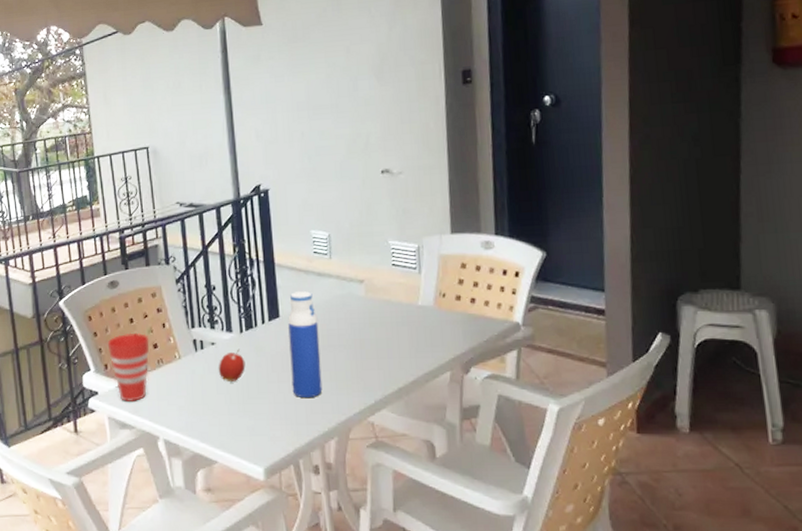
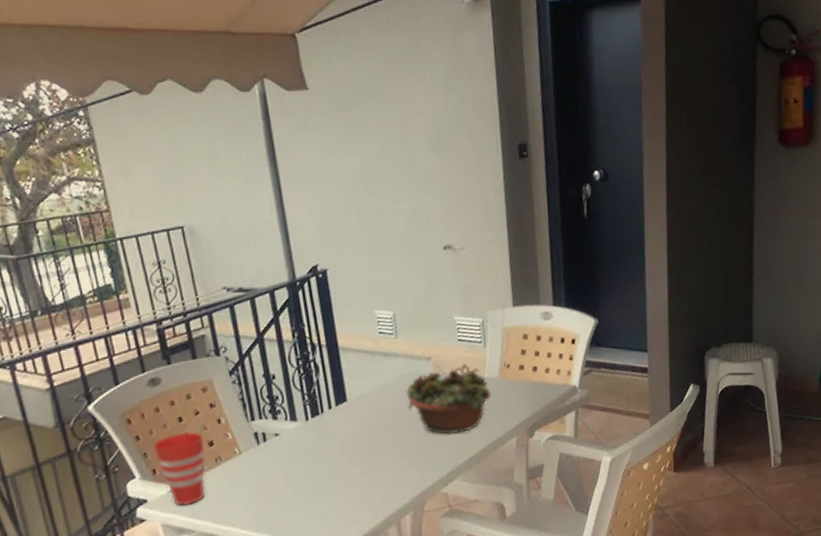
fruit: present [218,349,246,382] -> none [284,437,314,472]
water bottle: present [288,291,323,399] -> none [356,372,395,479]
succulent planter: none [336,289,425,361] -> present [405,363,492,435]

